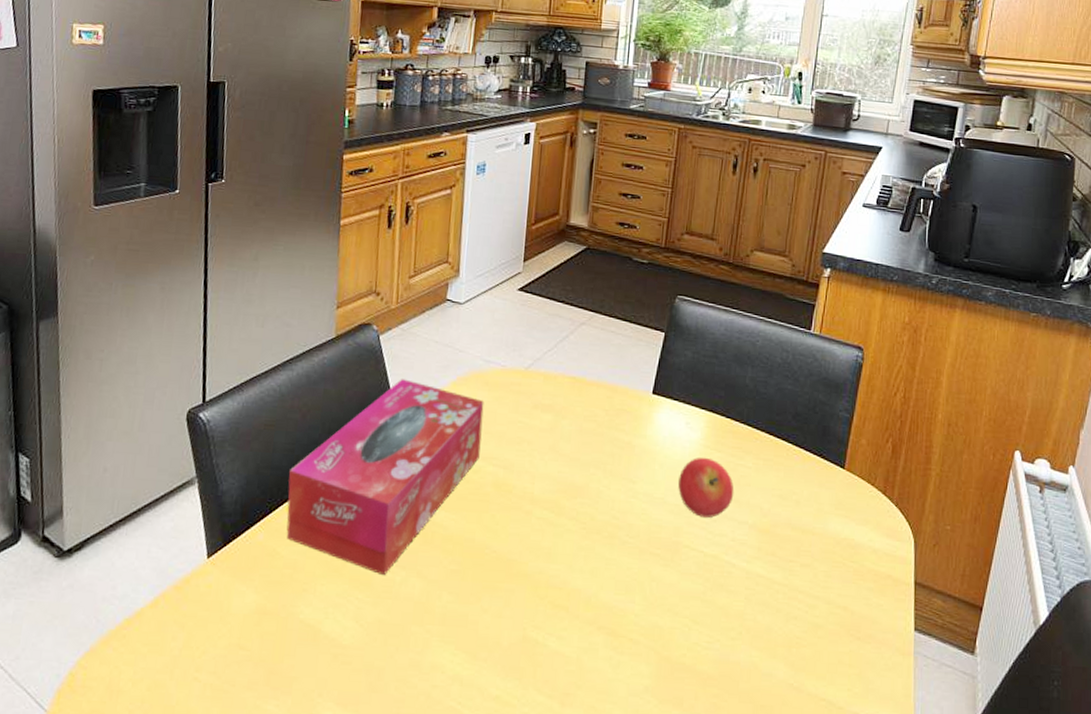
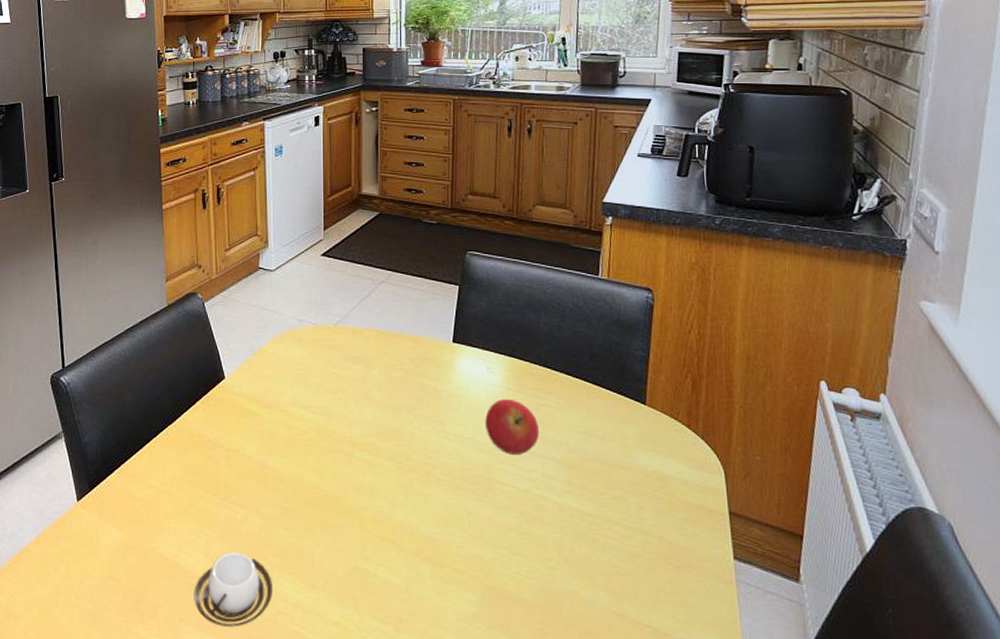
tissue box: present [286,379,484,576] -> none [139,340,301,514]
cup: none [337,618,429,703] -> present [194,552,272,627]

